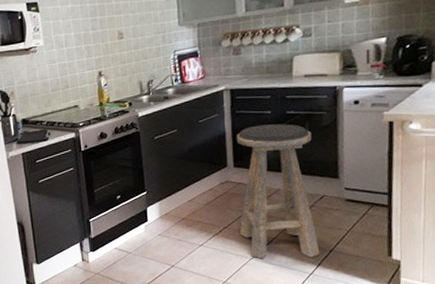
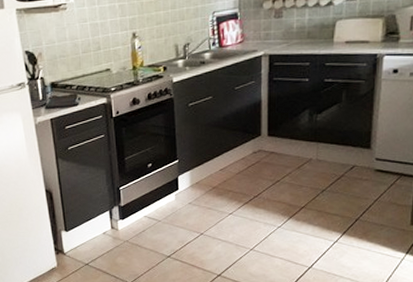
stool: present [236,124,320,259] -> none [269,92,348,228]

